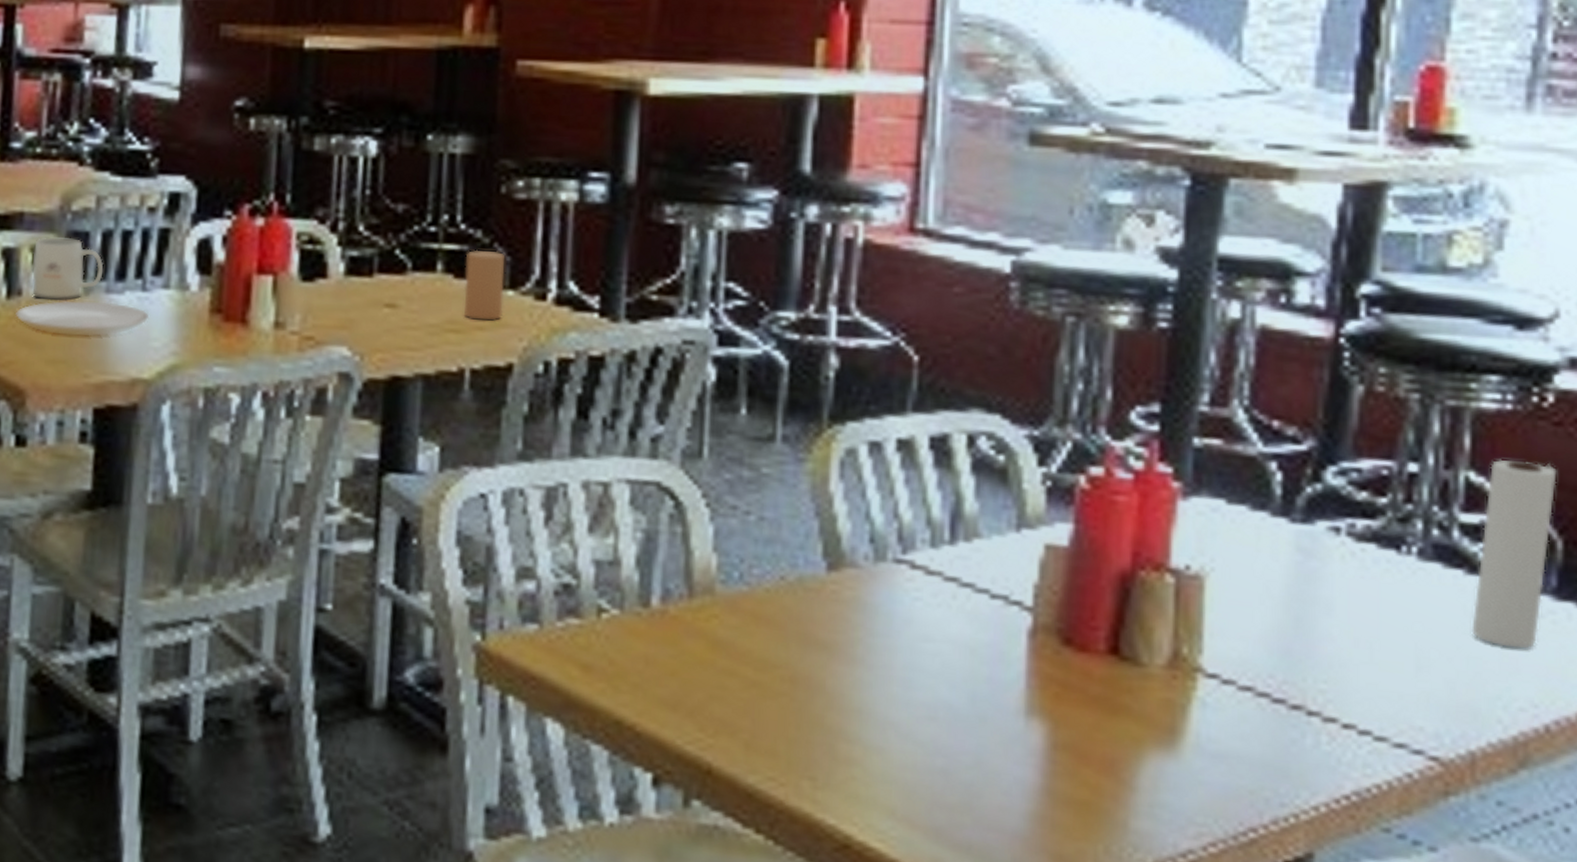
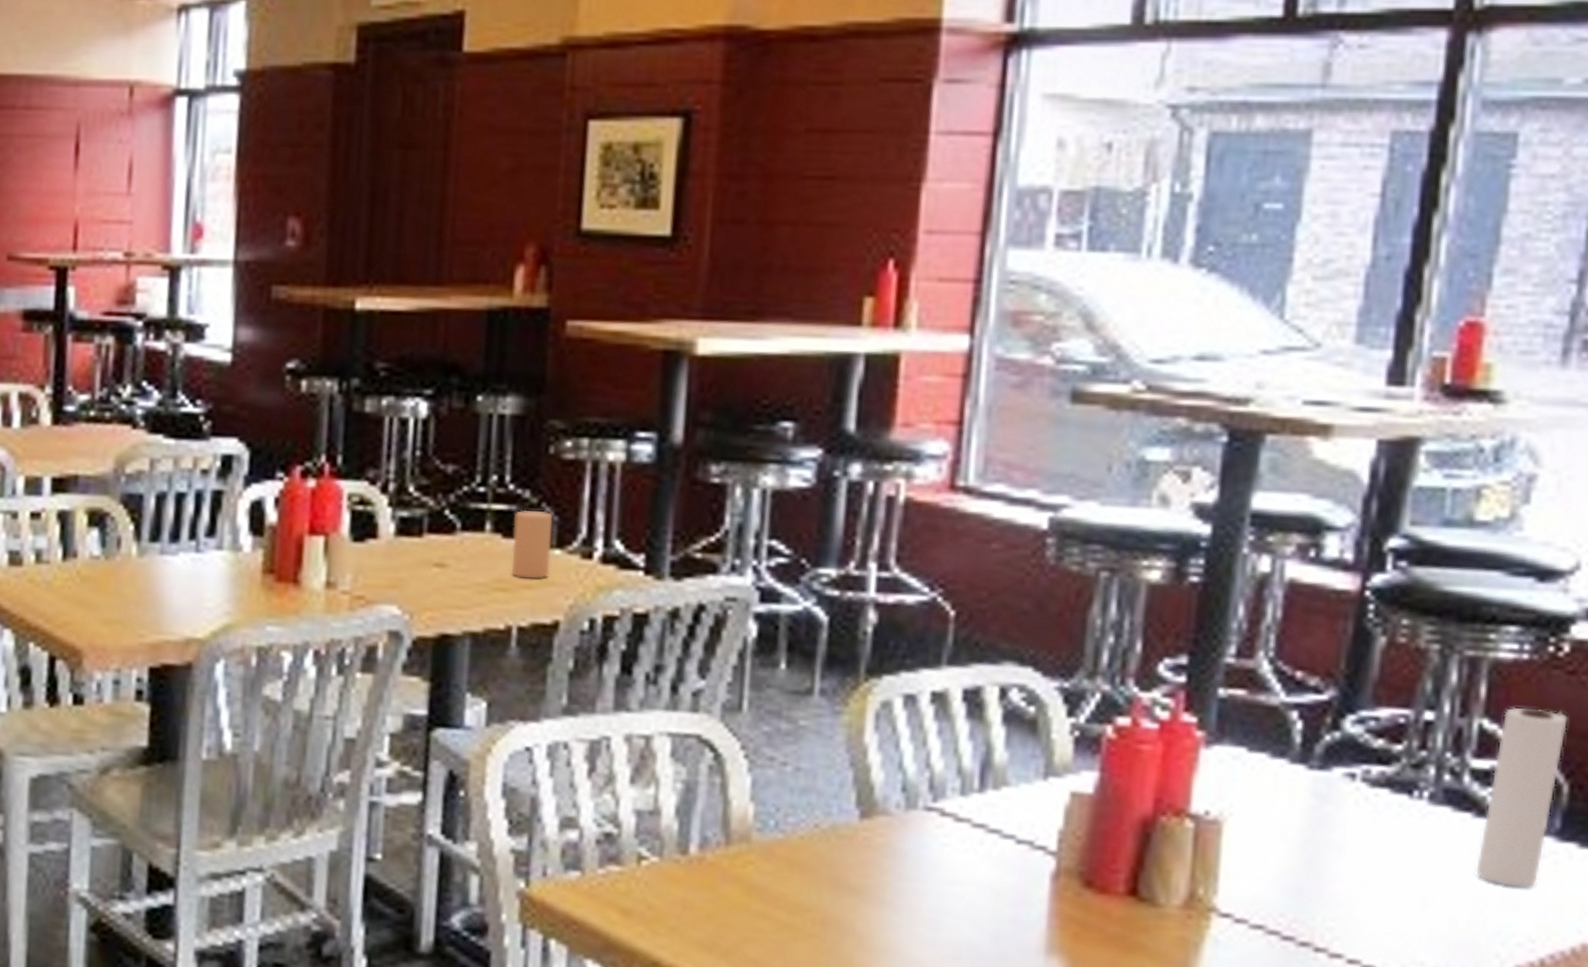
plate: present [16,301,148,336] -> none [71,562,202,597]
mug: present [32,237,104,302] -> none [87,499,158,564]

